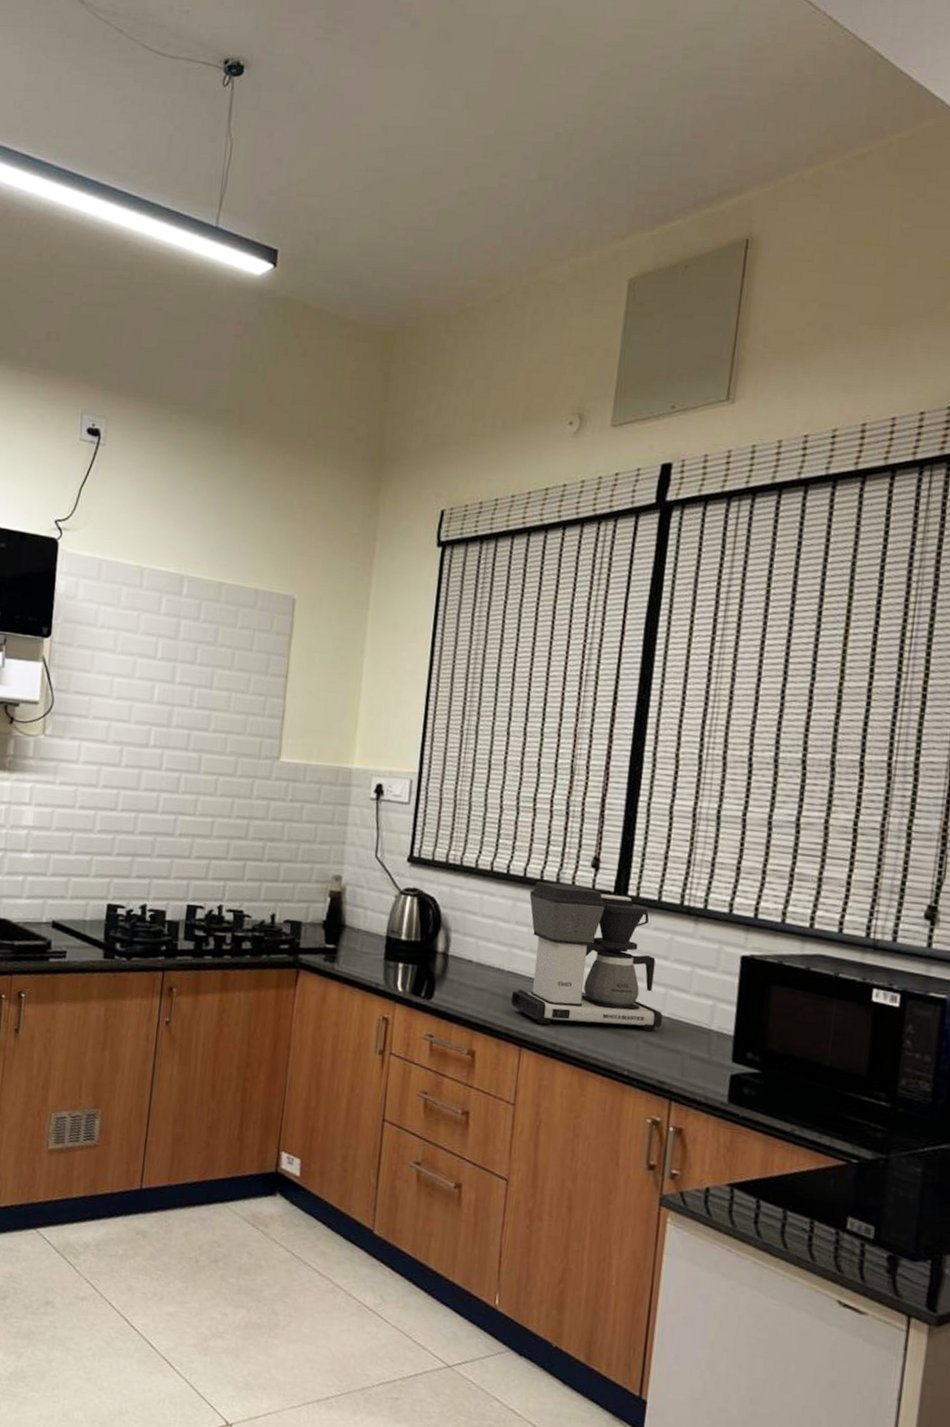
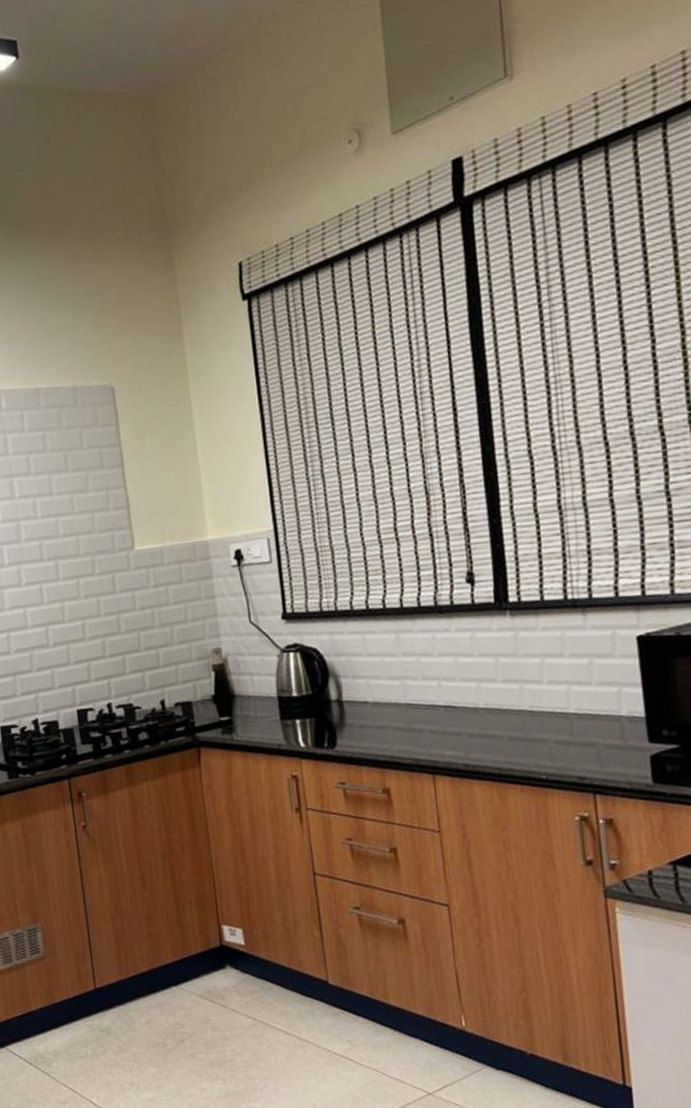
coffee maker: present [510,881,663,1032] -> none [410,603,571,748]

